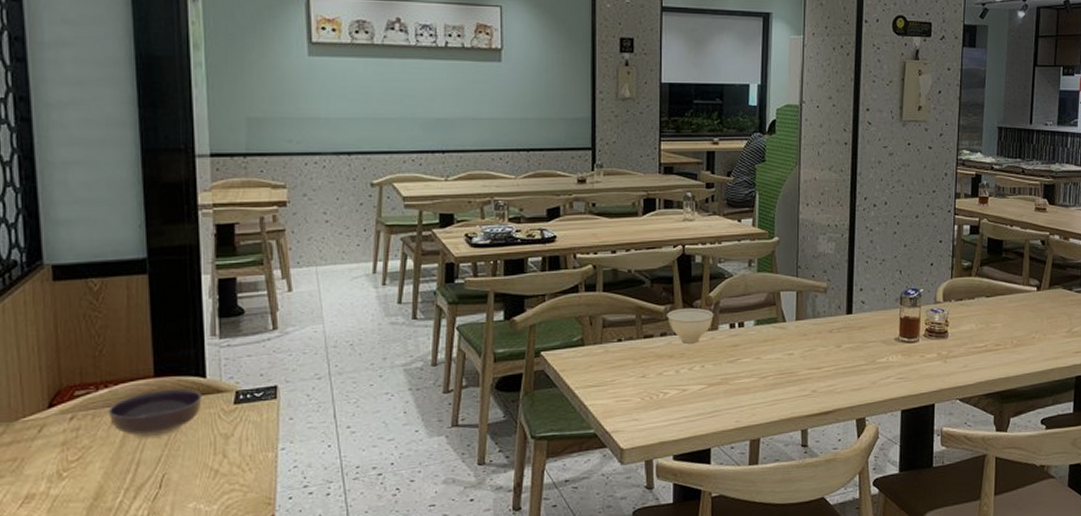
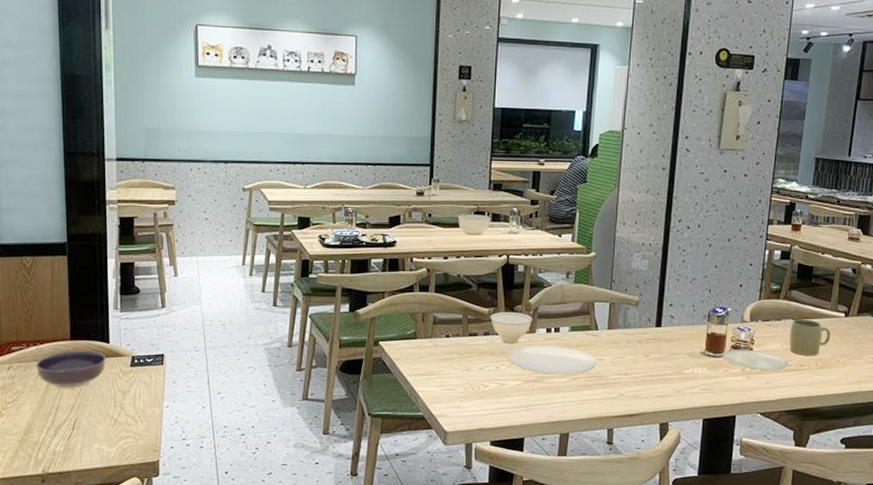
bowl: none [625,201,663,225] -> present [457,214,491,236]
plate: none [687,342,786,375] -> present [506,345,597,375]
plate: none [917,331,985,353] -> present [722,349,789,371]
mug: none [984,295,1025,334] -> present [789,319,831,356]

